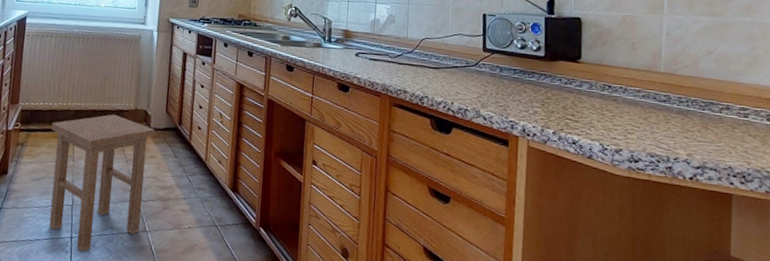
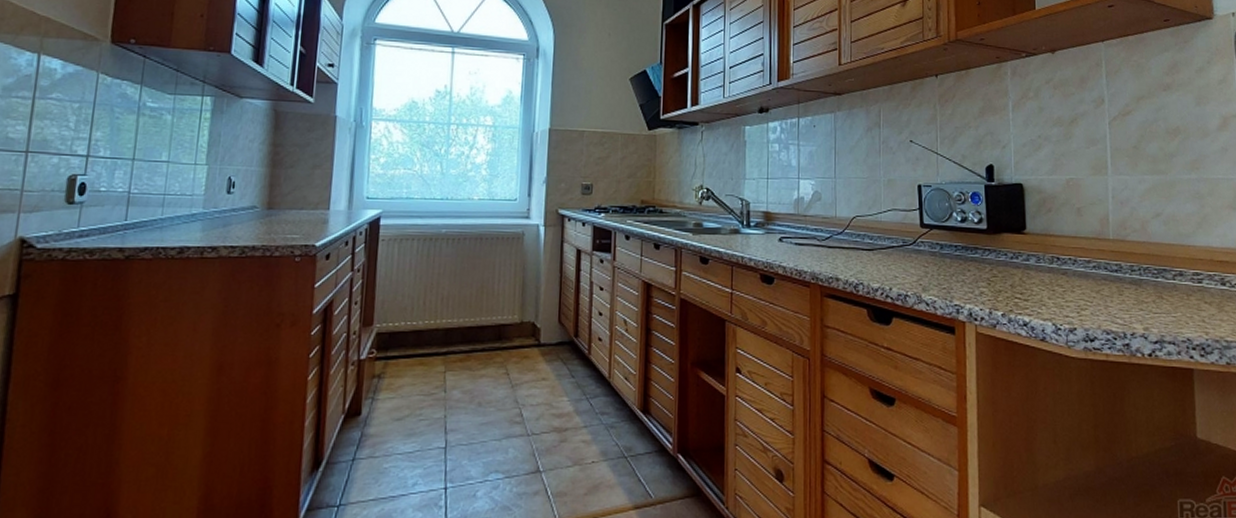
stool: present [49,114,154,252] -> none [415,330,545,505]

